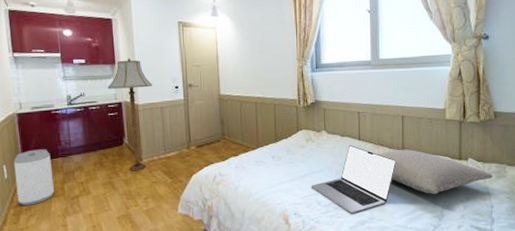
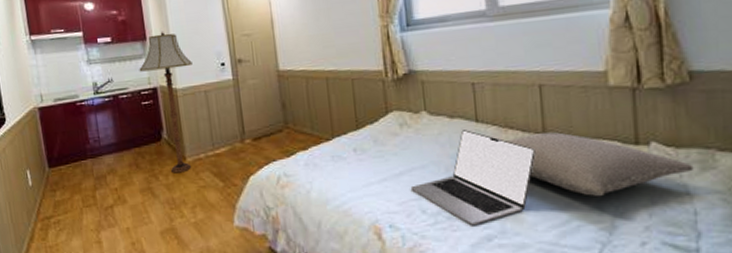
beverage can: present [13,149,55,206] -> none [37,149,86,218]

